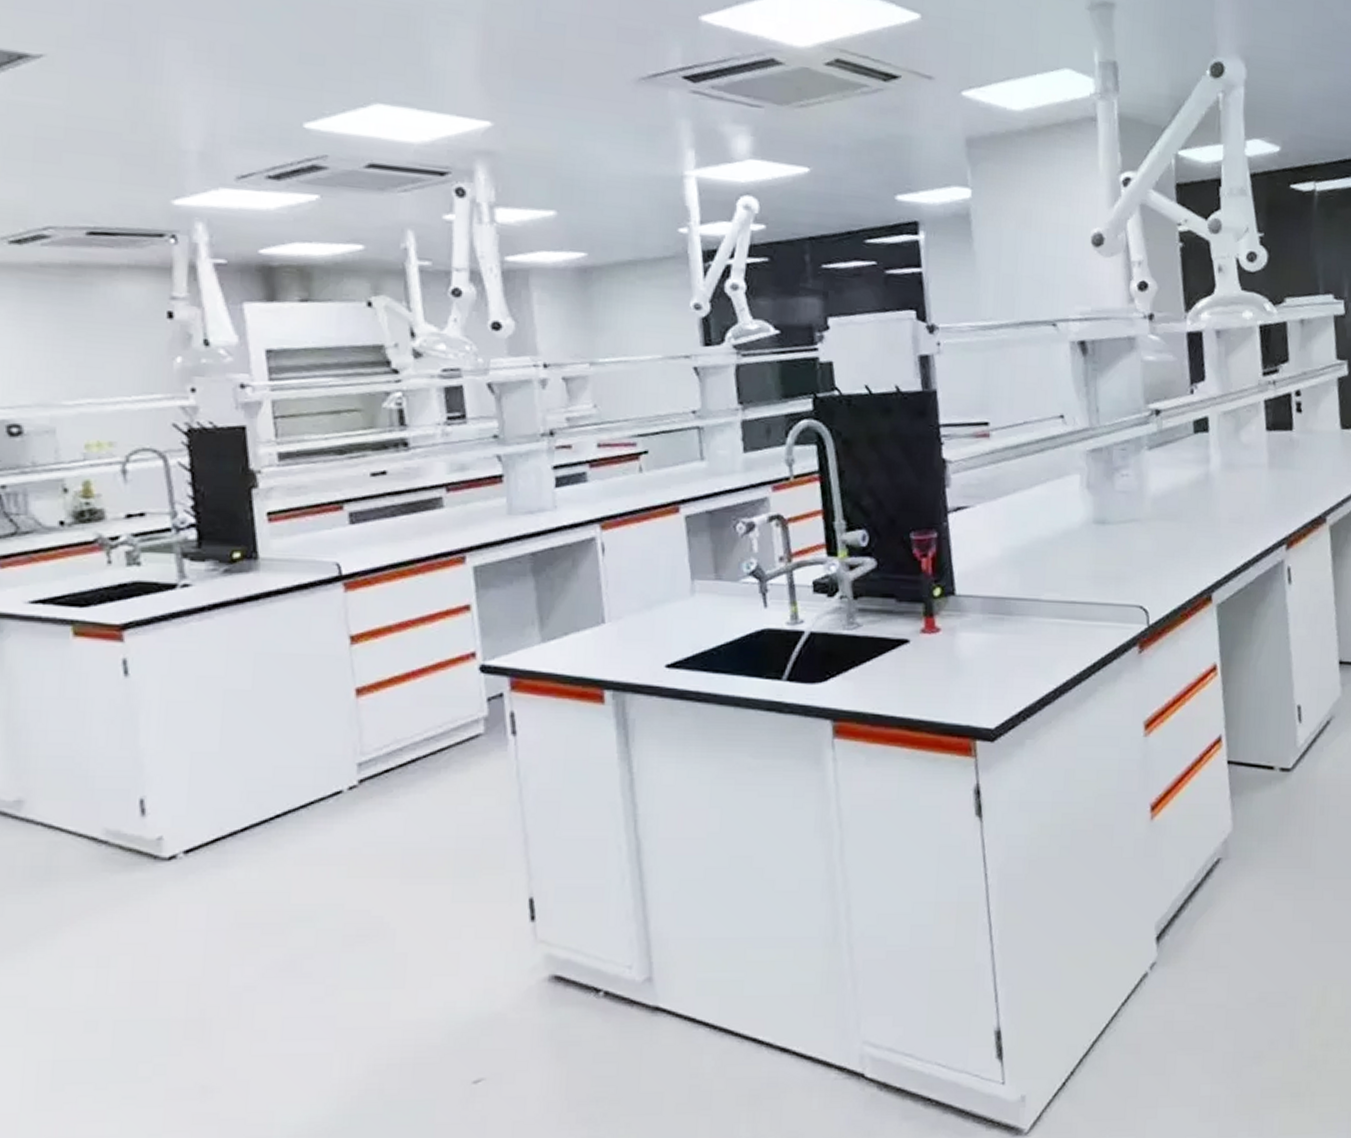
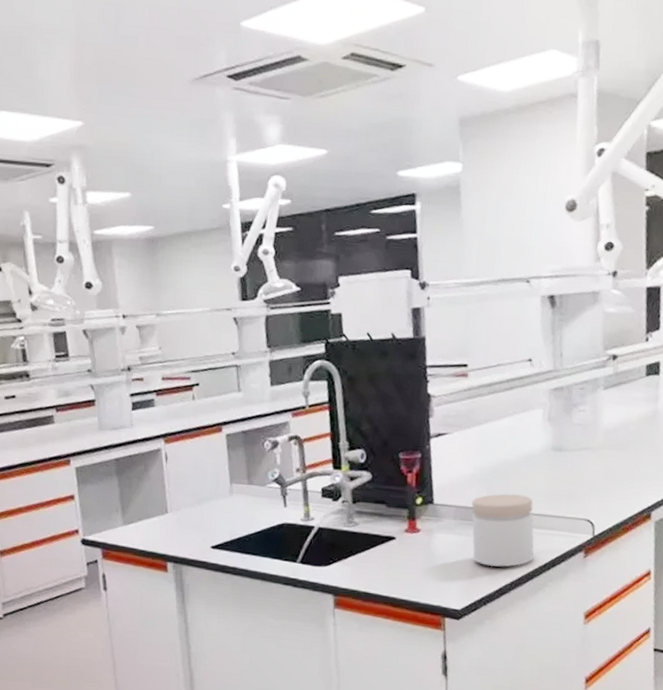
jar: none [1002,578,1081,671] -> present [471,494,535,567]

